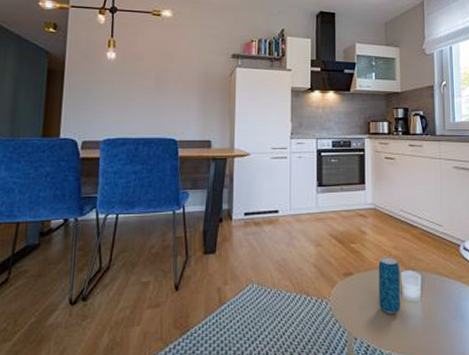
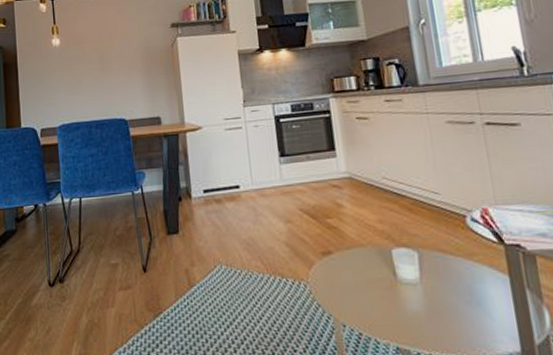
beverage can: present [378,257,400,314] -> none [362,232,396,298]

